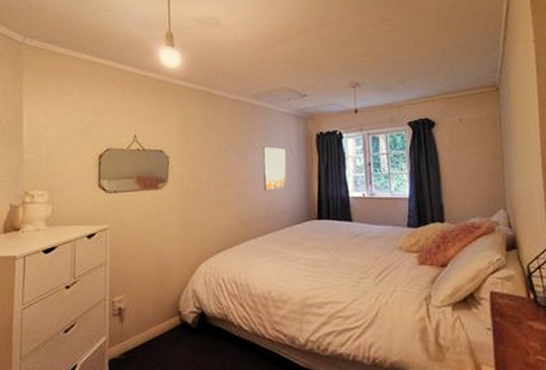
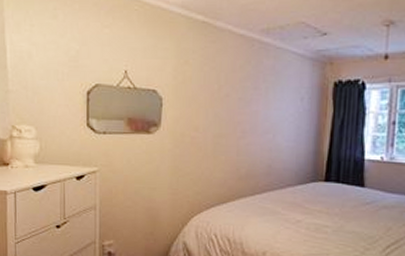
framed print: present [263,147,287,191] -> none [266,94,295,145]

